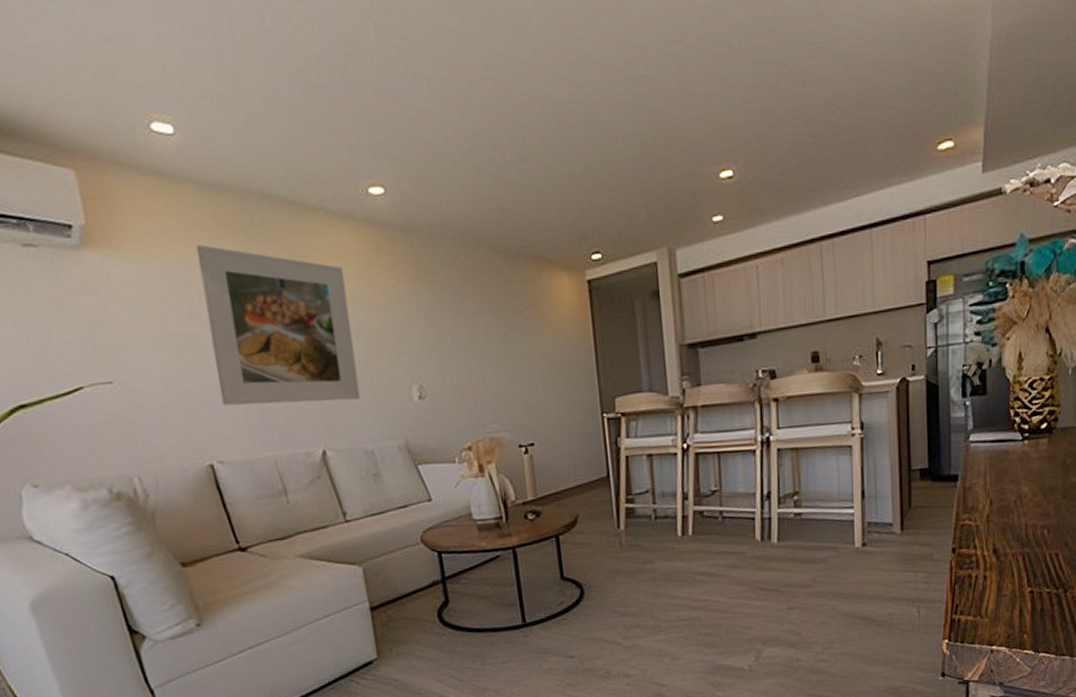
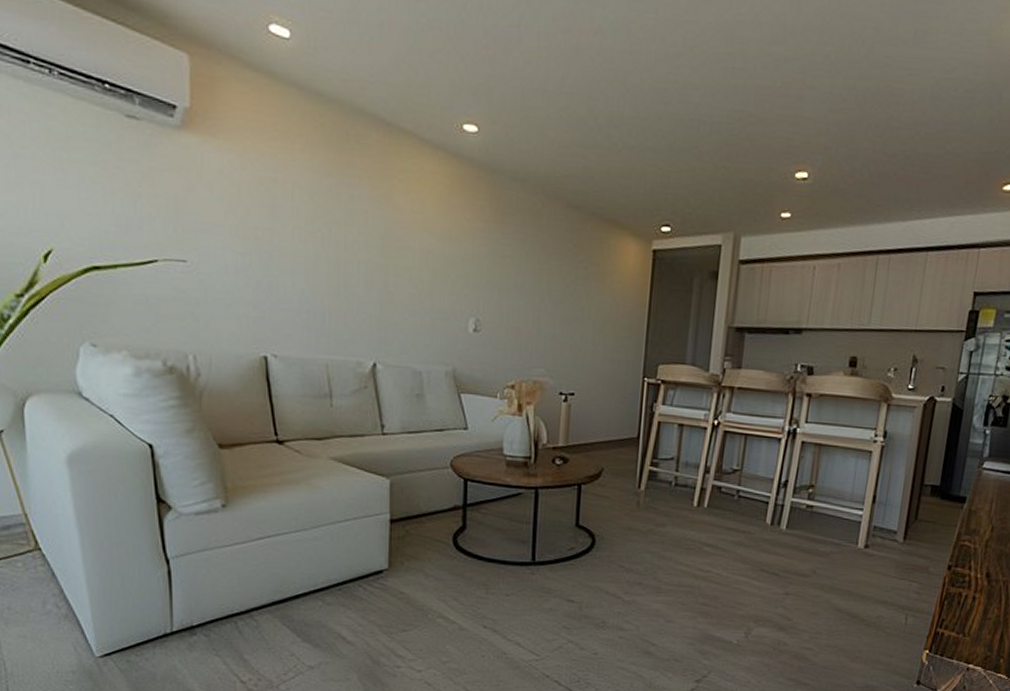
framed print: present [195,245,361,406] -> none [287,147,424,322]

